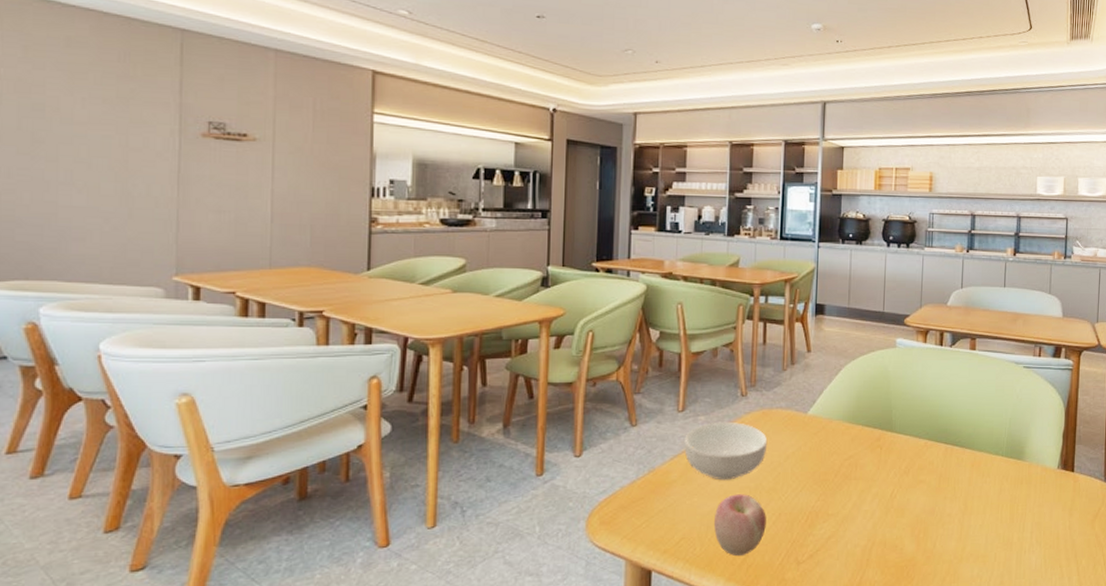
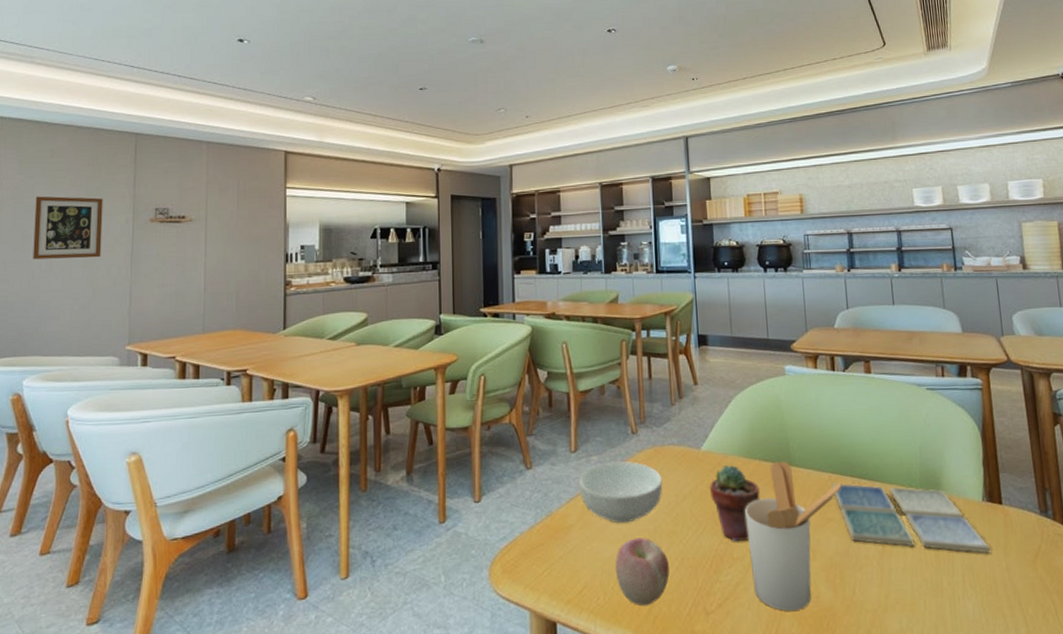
wall art: none [46,92,140,173] -> present [33,196,103,260]
potted succulent: none [811,428,860,500] -> present [709,464,760,542]
utensil holder: none [843,427,936,561] -> present [744,461,842,611]
drink coaster: none [927,449,1057,514] -> present [832,483,990,554]

